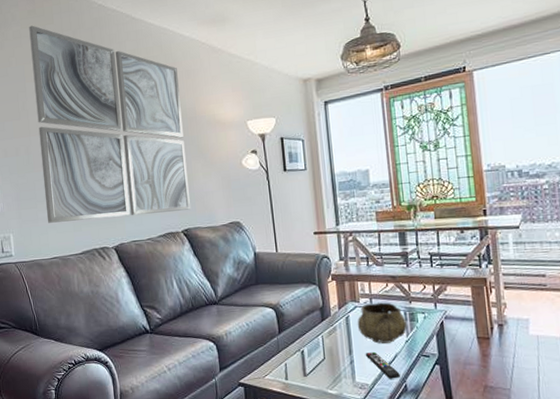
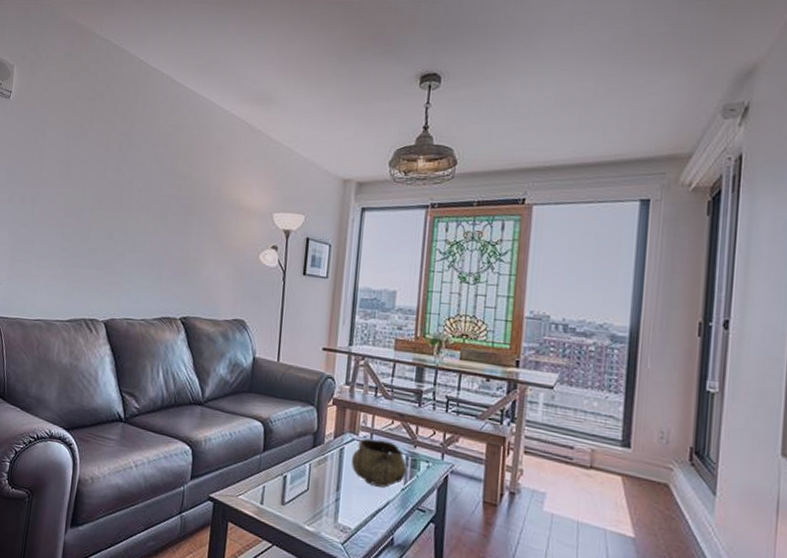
wall art: present [29,25,190,223] -> none [39,69,210,297]
remote control: present [365,351,400,379] -> none [353,492,389,529]

